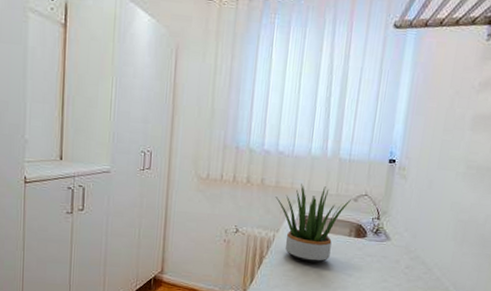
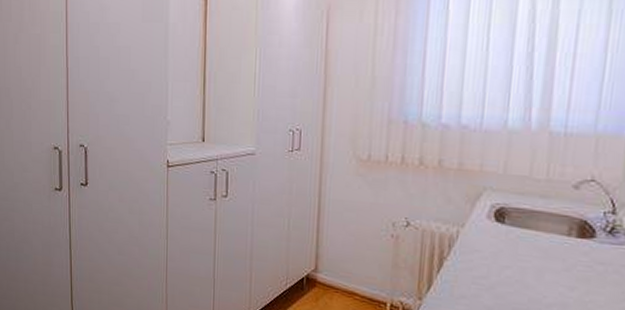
potted plant: present [275,183,352,263] -> none [458,165,571,269]

